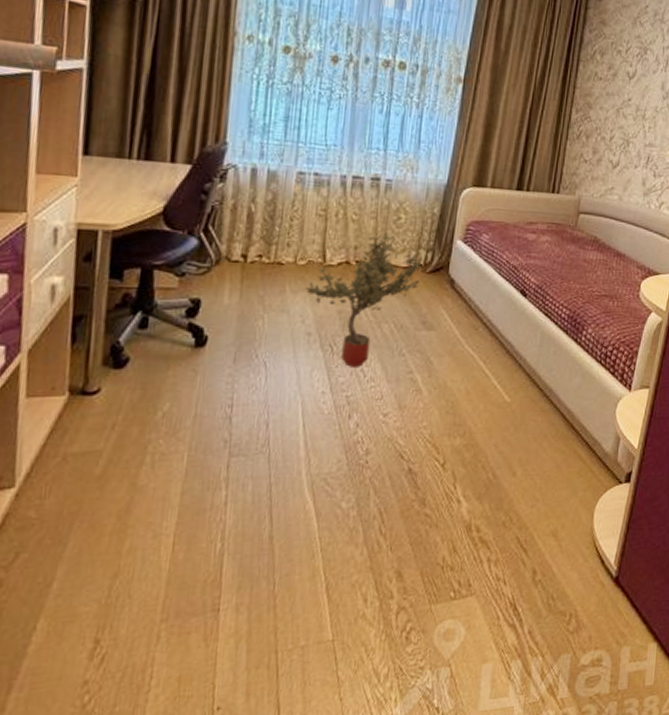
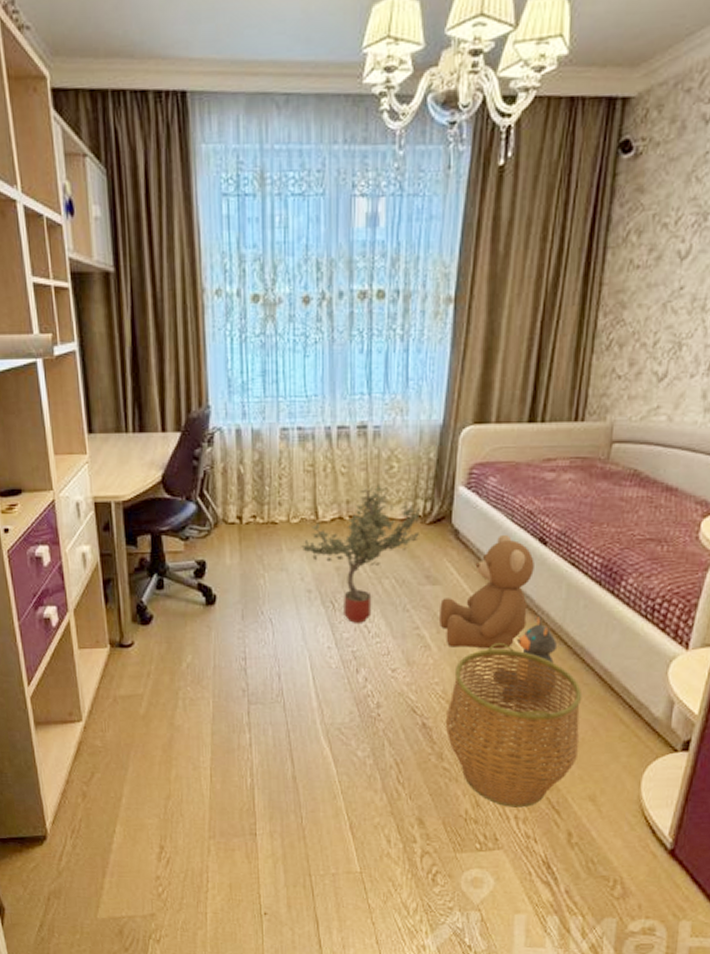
basket: none [430,385,550,550] -> present [445,642,583,808]
teddy bear: none [431,285,516,391] -> present [440,534,534,648]
stuffed animal: none [476,360,532,441] -> present [493,615,558,700]

